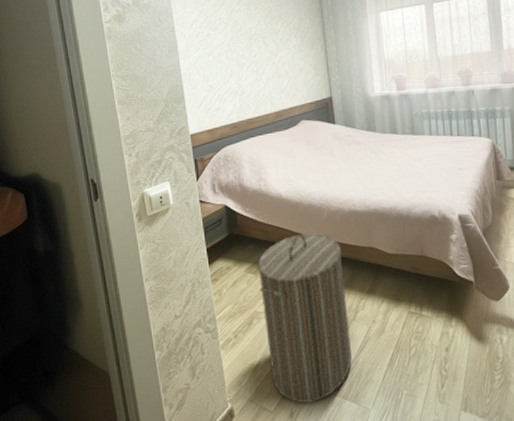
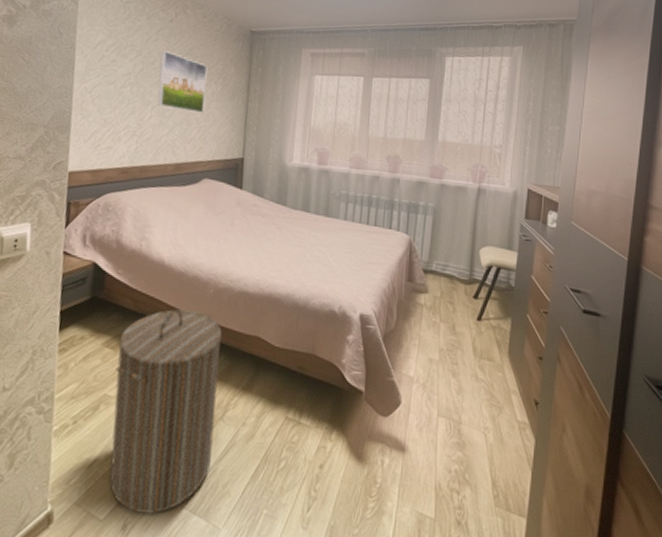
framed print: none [245,17,290,67] -> present [157,51,208,113]

